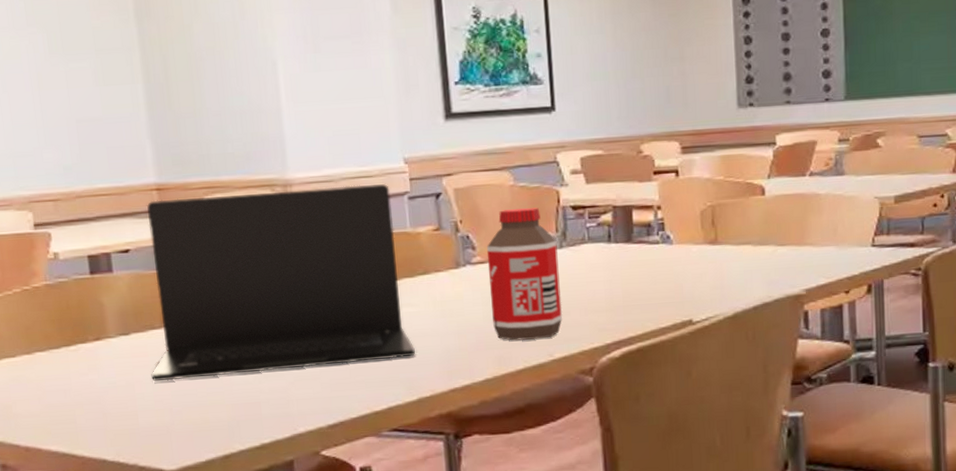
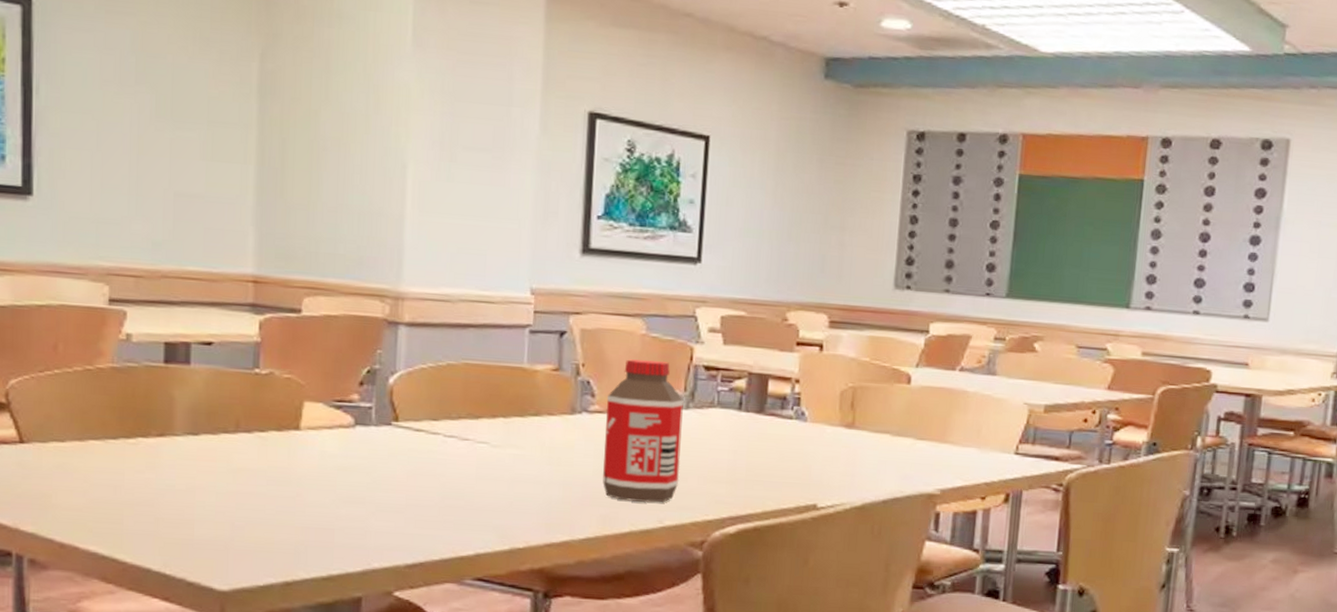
laptop: present [146,184,415,381] -> none [216,293,514,502]

